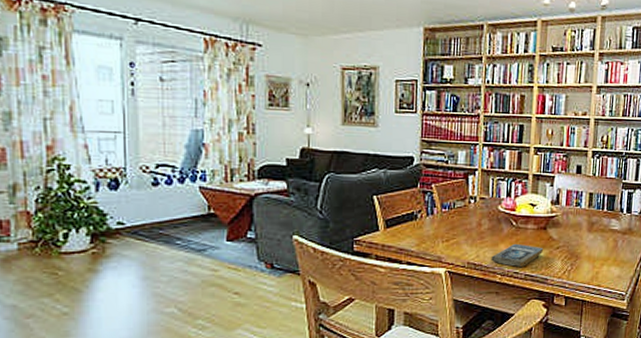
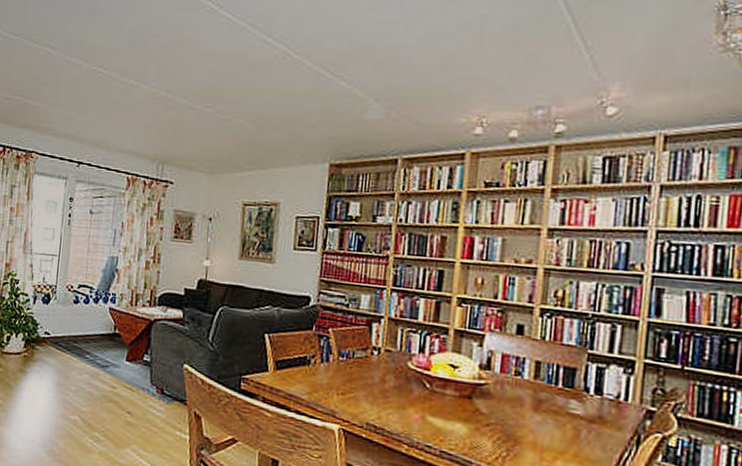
book: present [491,243,544,268] -> none [396,409,468,442]

